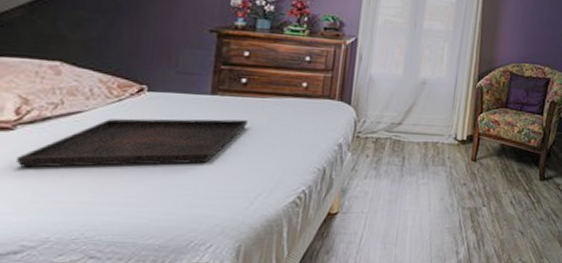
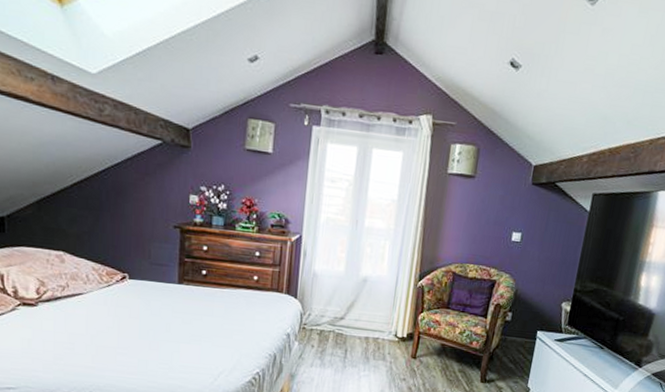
serving tray: present [15,118,249,168] -> none [40,301,210,343]

